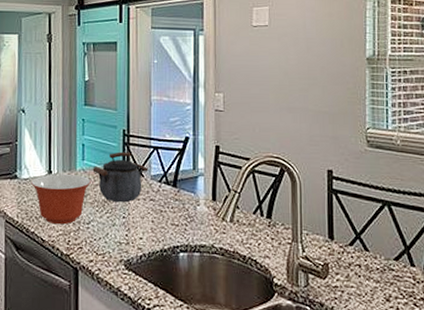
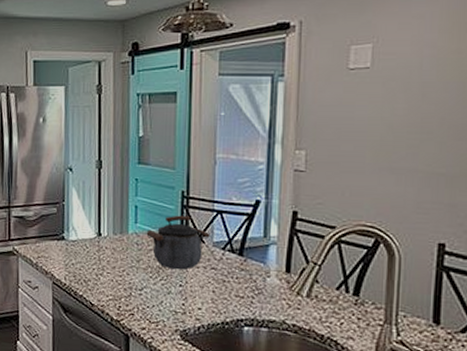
mixing bowl: present [31,174,91,225] -> none [80,237,144,290]

